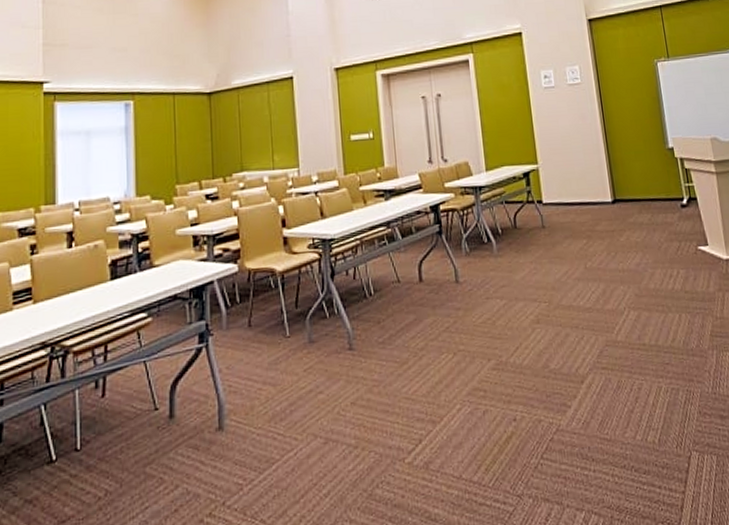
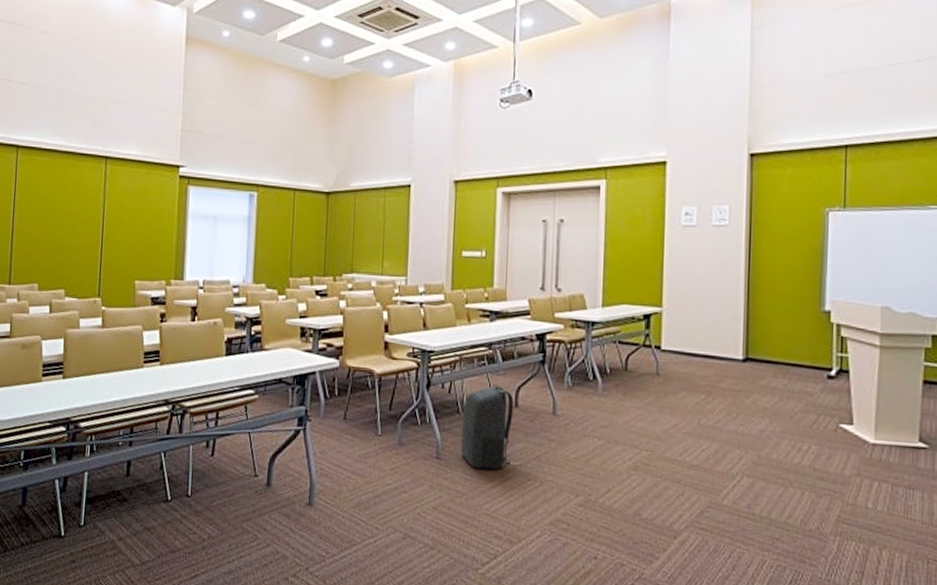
backpack: none [369,262,423,353] -> present [460,383,513,470]

